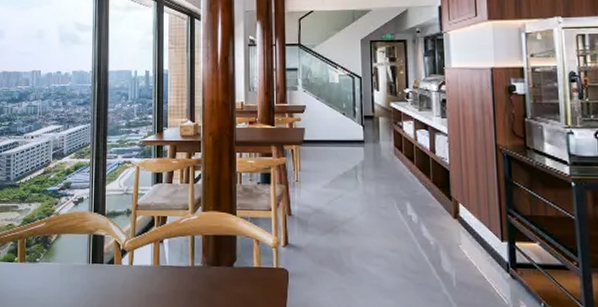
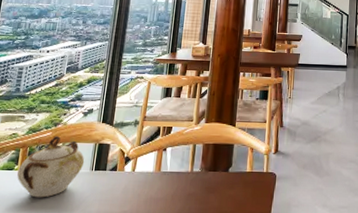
sugar bowl: none [18,227,81,291] -> present [17,136,85,198]

